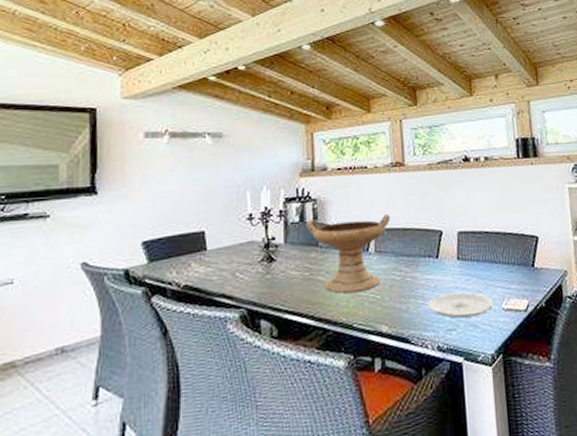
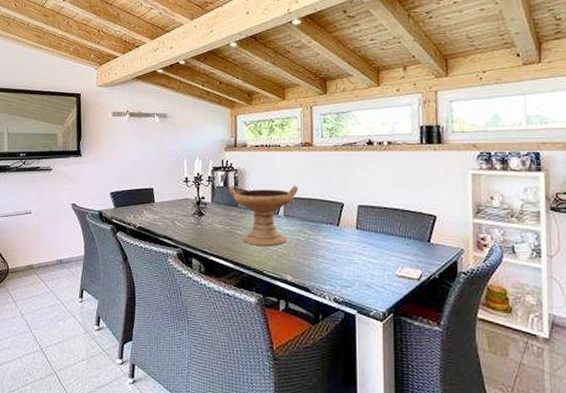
plate: present [427,292,495,319] -> none [326,256,389,279]

